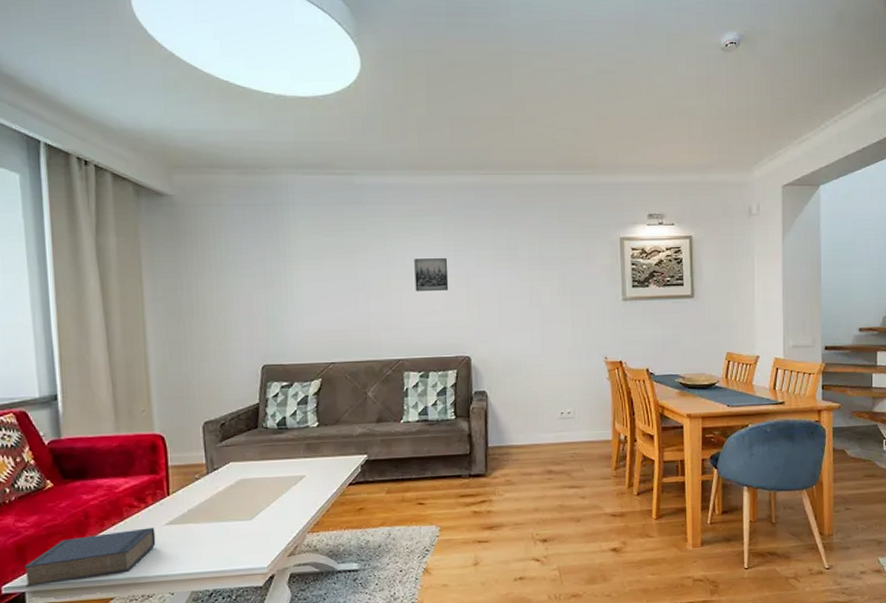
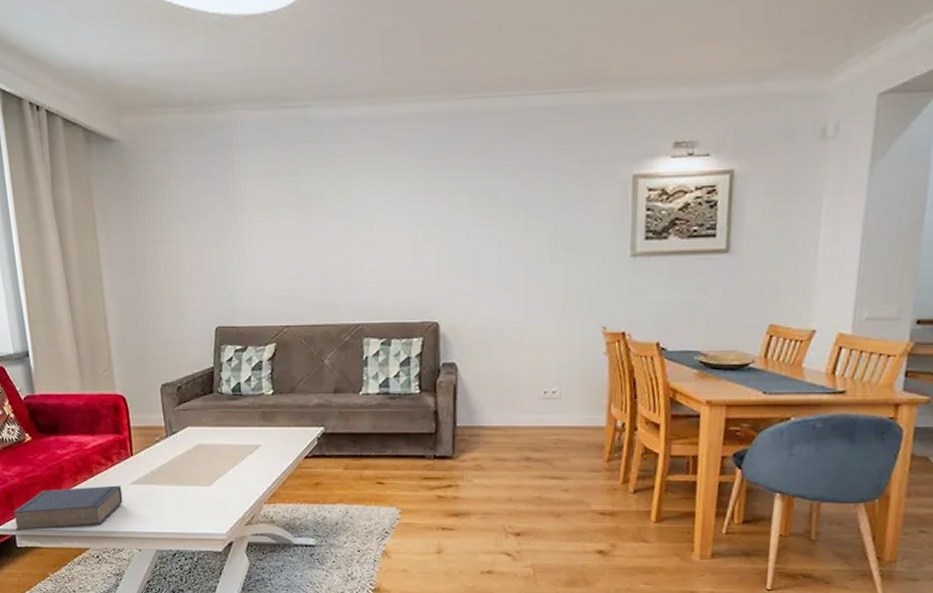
wall art: present [414,258,449,291] -> none [376,206,416,245]

